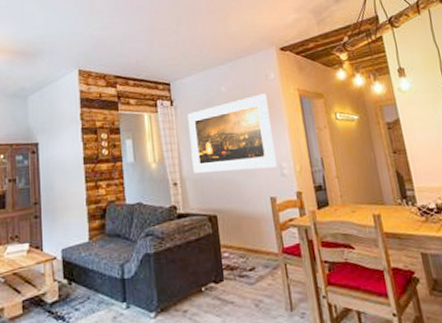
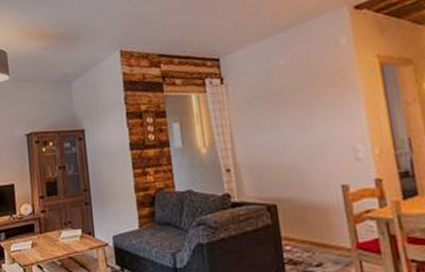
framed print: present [188,93,277,174] -> none [240,63,350,159]

